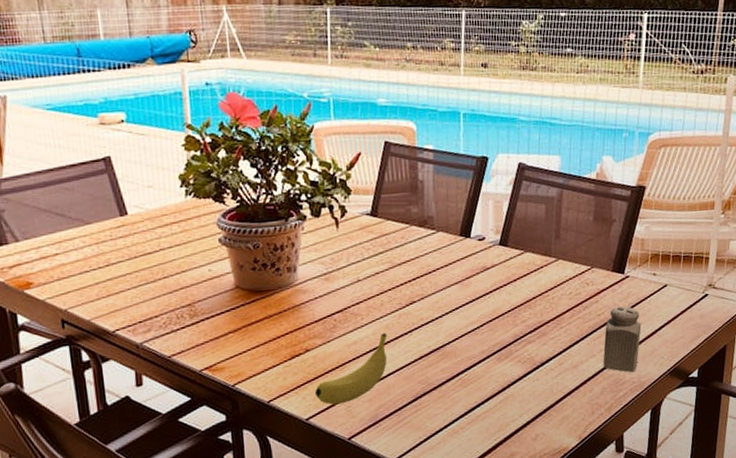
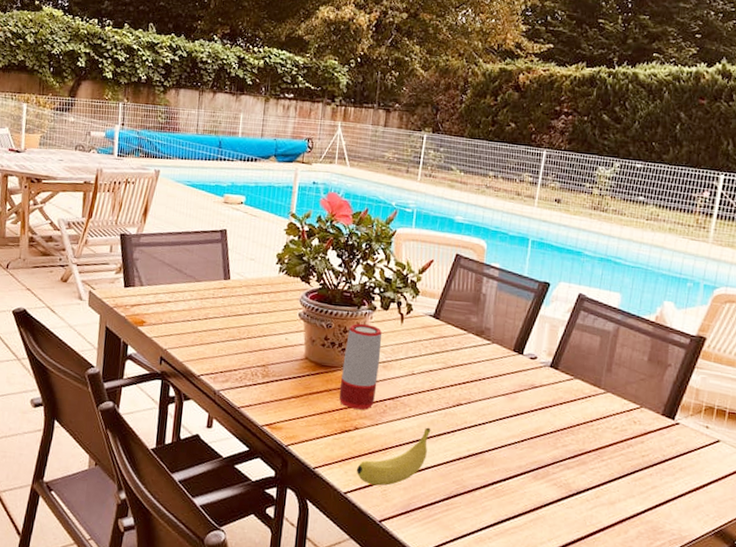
speaker: none [279,236,322,331] -> present [338,324,382,410]
salt shaker: present [603,306,642,373] -> none [642,452,688,524]

